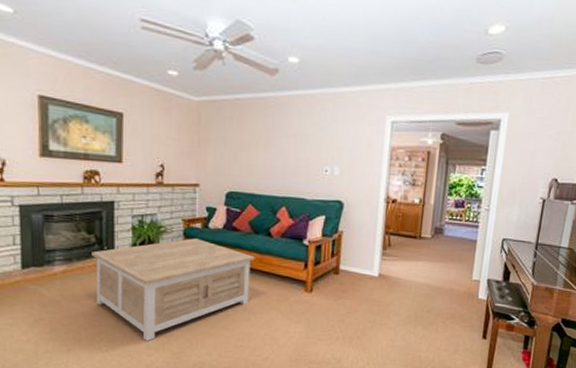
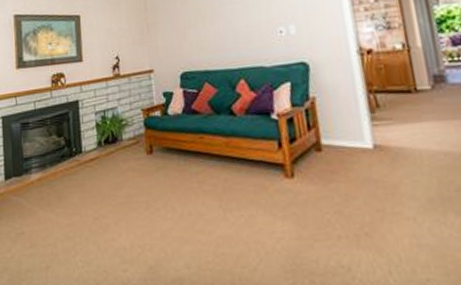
coffee table: present [91,238,255,342] -> none [62,128,223,254]

